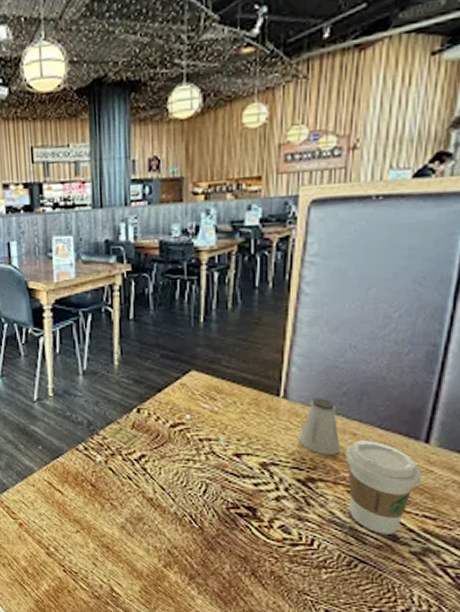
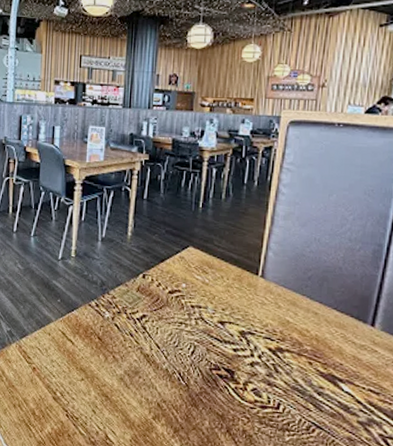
saltshaker: present [299,398,340,456] -> none [272,280,305,330]
coffee cup: present [345,440,422,534] -> none [308,319,369,404]

